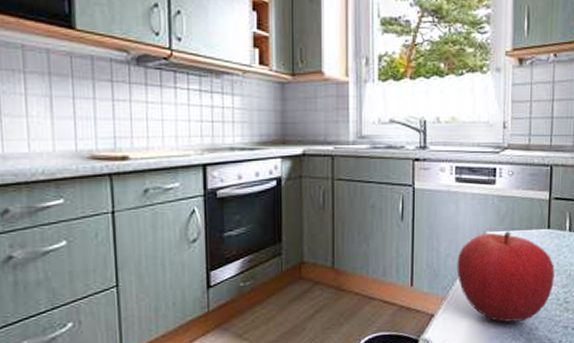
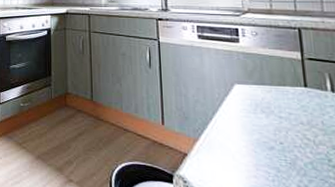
fruit: present [456,231,555,322] -> none [206,84,321,177]

